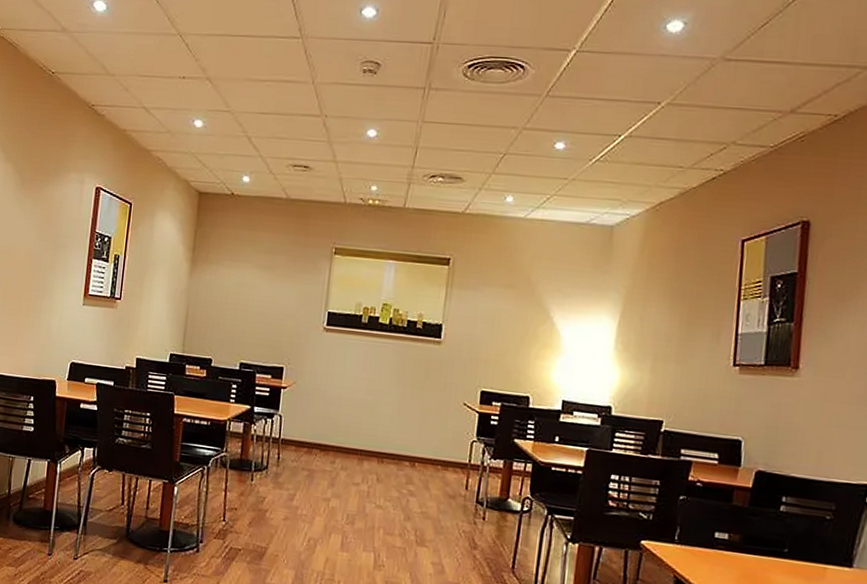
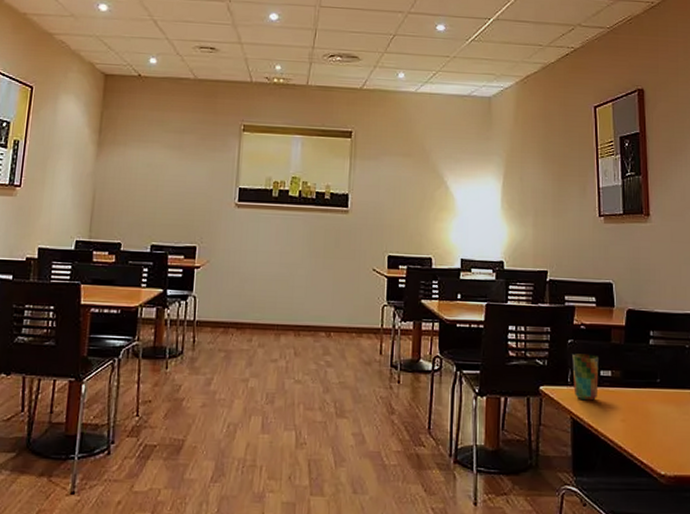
cup: none [681,511,715,563] -> present [572,353,599,401]

